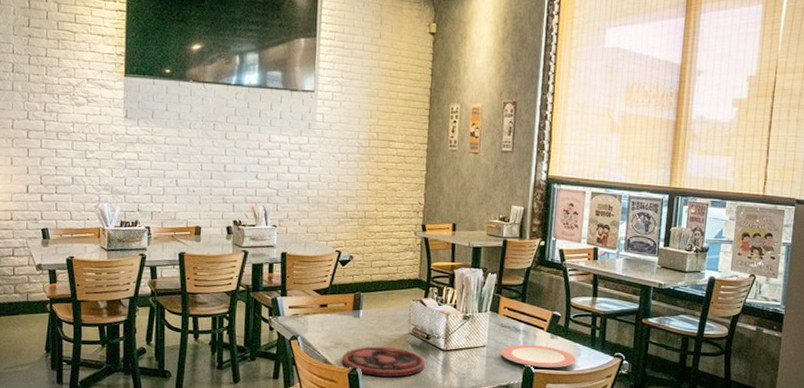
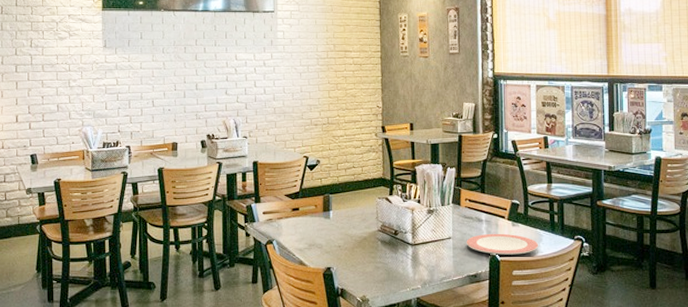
plate: present [342,346,425,377] -> none [317,245,395,274]

